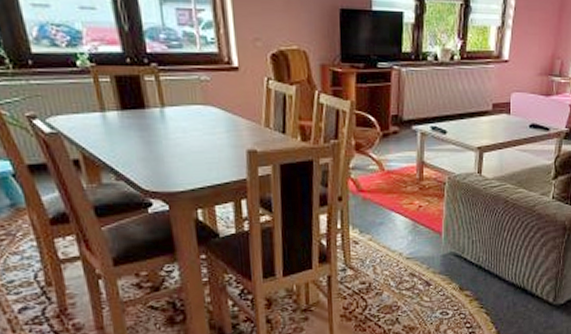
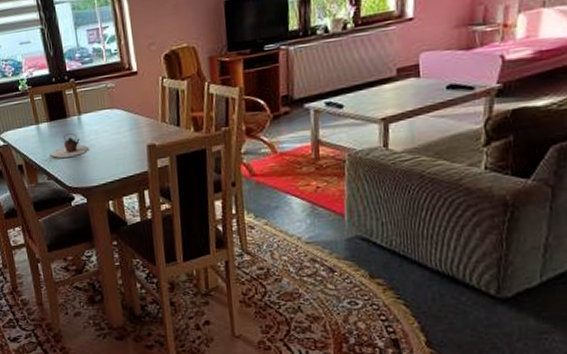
teapot: none [121,128,174,155] -> present [51,133,89,158]

